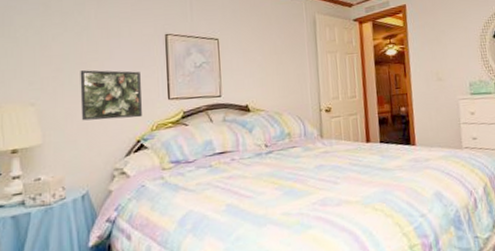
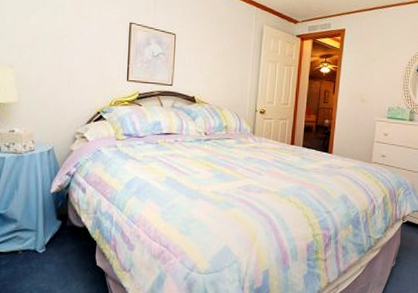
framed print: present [80,70,142,121] -> none [52,44,105,93]

